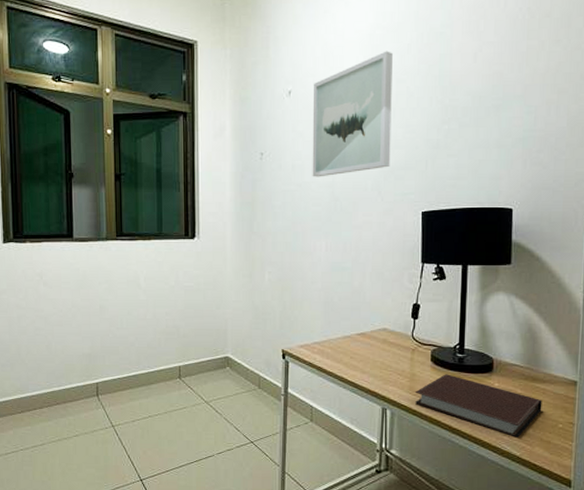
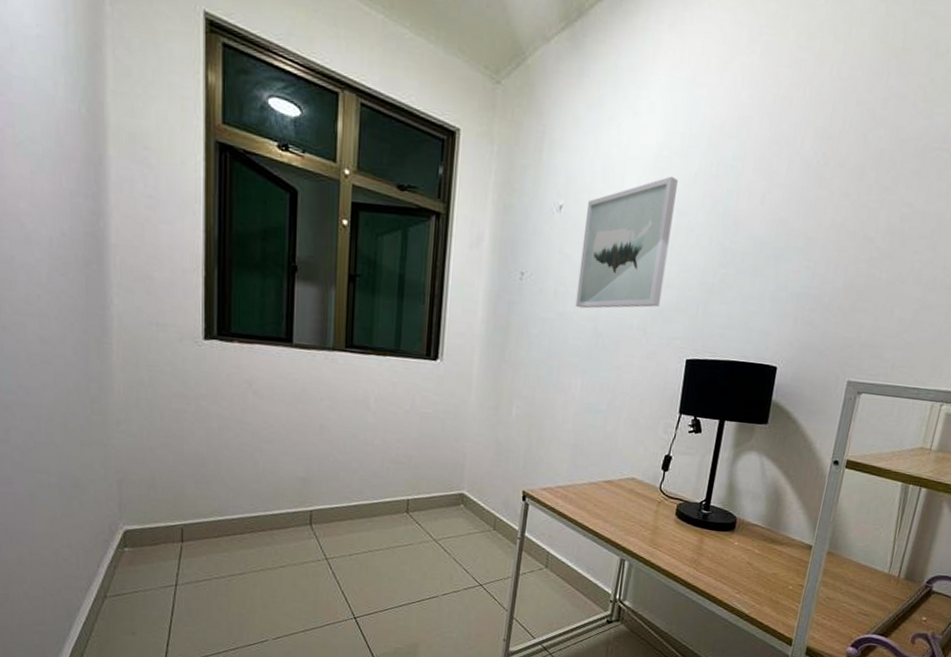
notebook: present [414,374,542,439] -> none [653,529,778,597]

